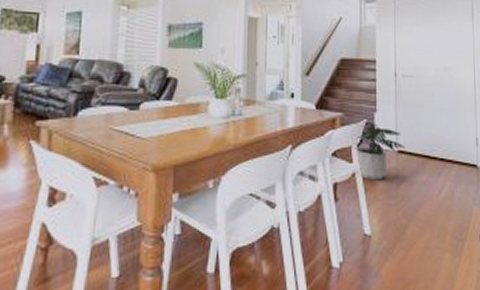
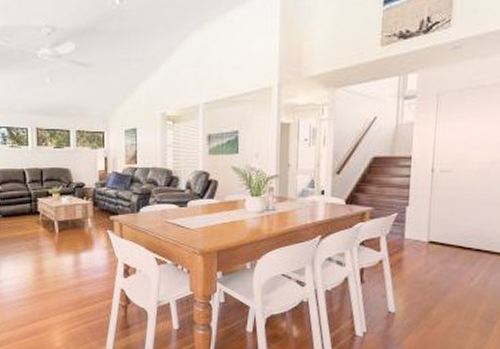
potted plant: present [354,121,405,181] -> none [383,214,437,267]

